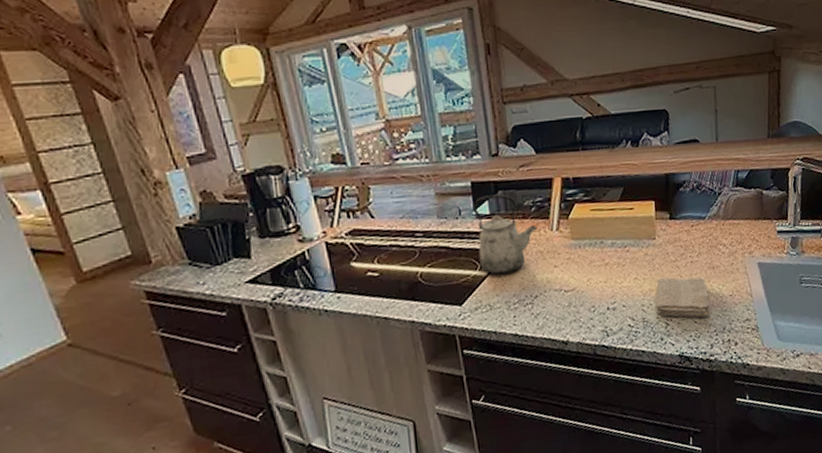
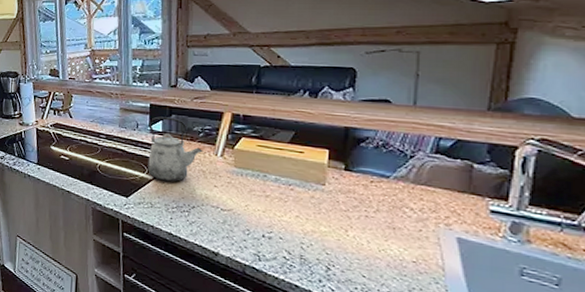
washcloth: present [655,277,710,318] -> none [317,223,384,275]

